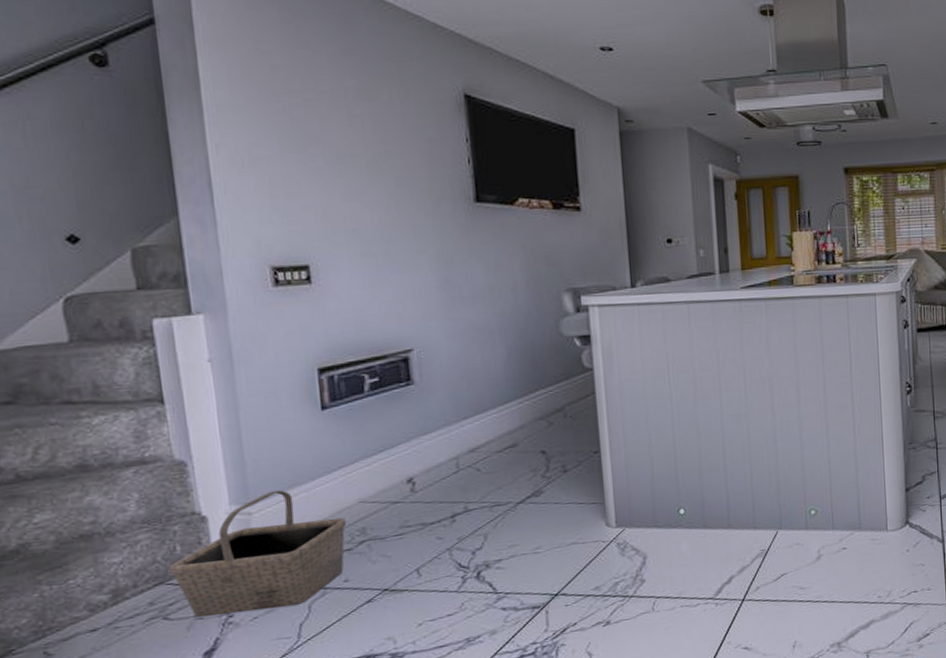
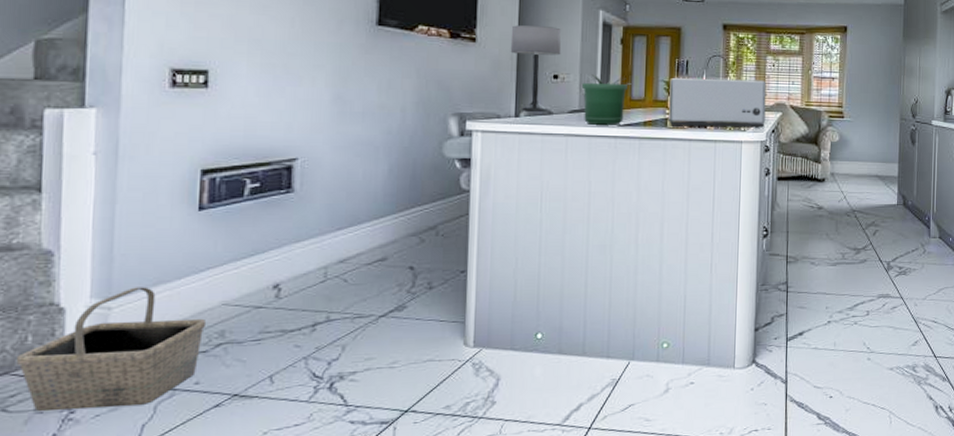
table lamp: none [617,186,673,281] -> present [510,24,561,112]
planter: none [699,235,751,289] -> present [582,74,632,125]
toaster: none [792,225,899,284] -> present [667,77,767,128]

